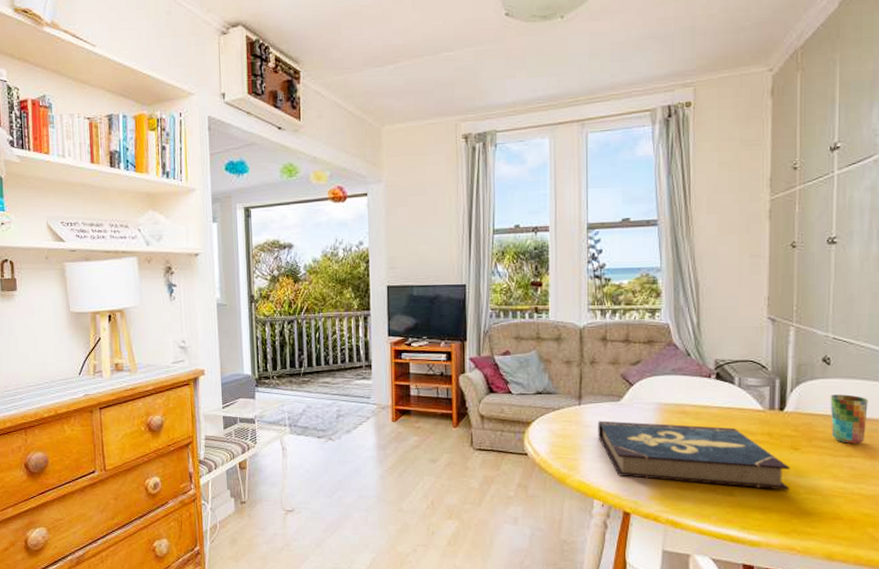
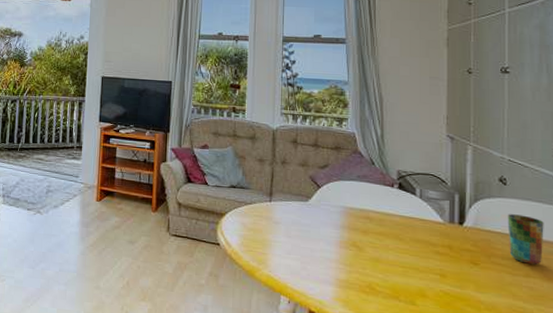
book: present [598,420,790,490] -> none [286,218,471,305]

